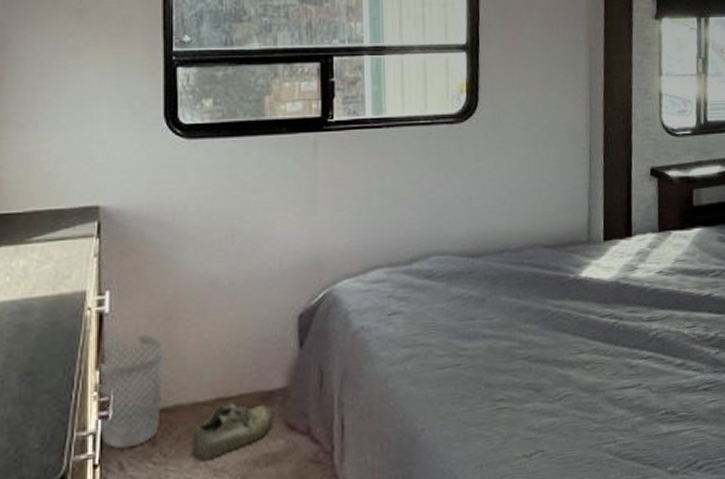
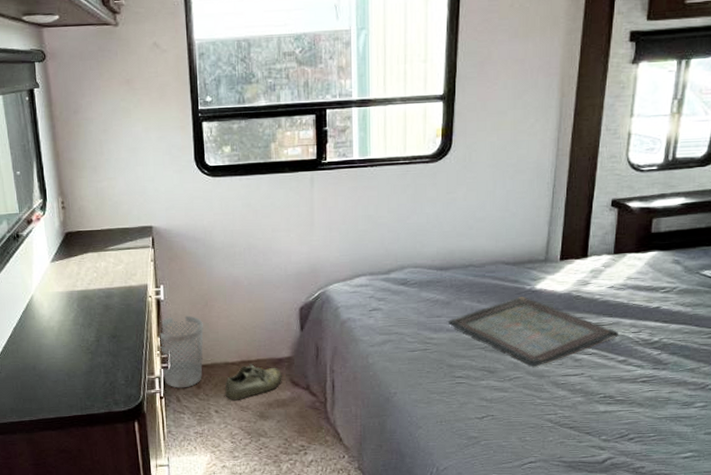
serving tray: none [484,288,674,379] -> present [449,297,619,367]

